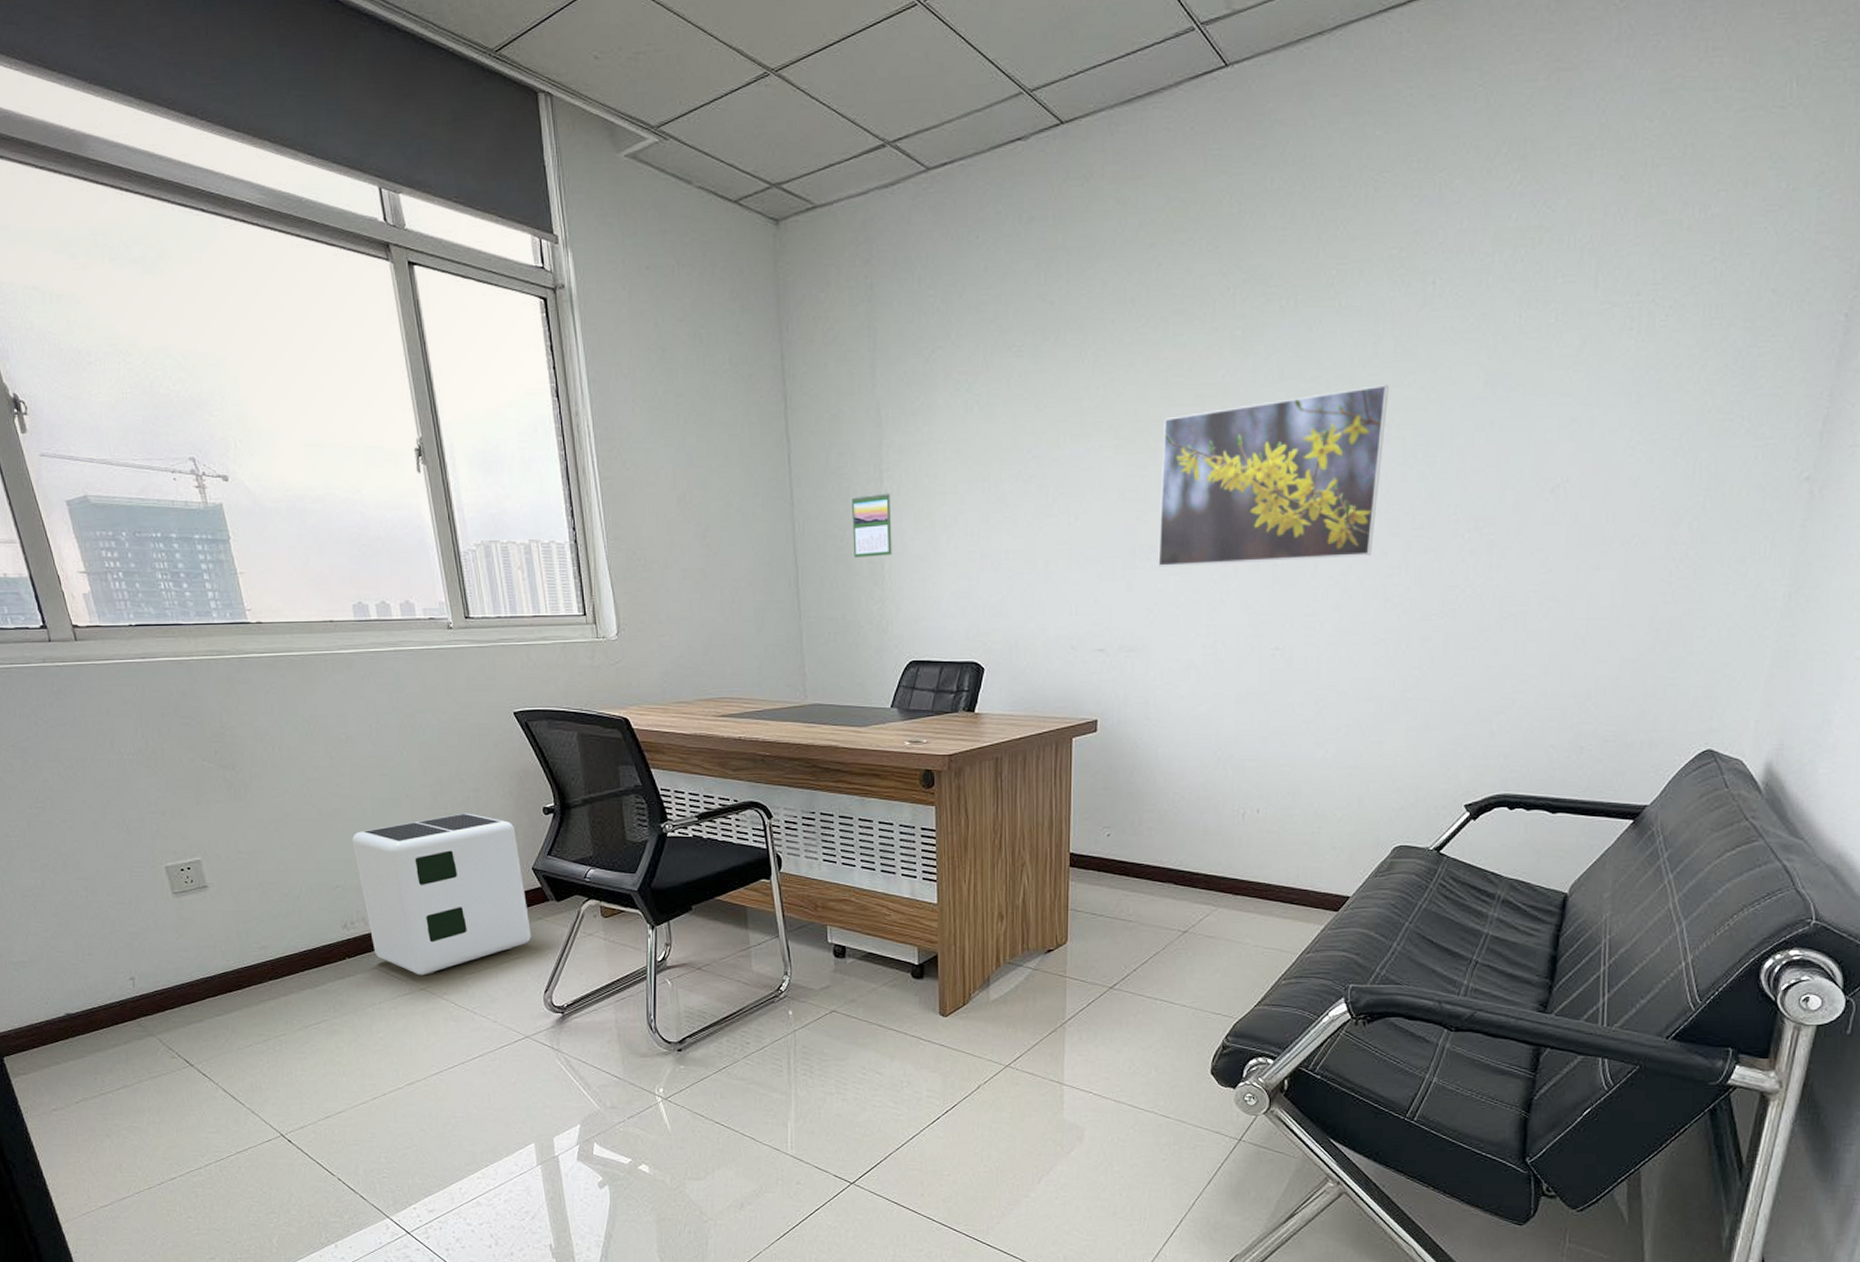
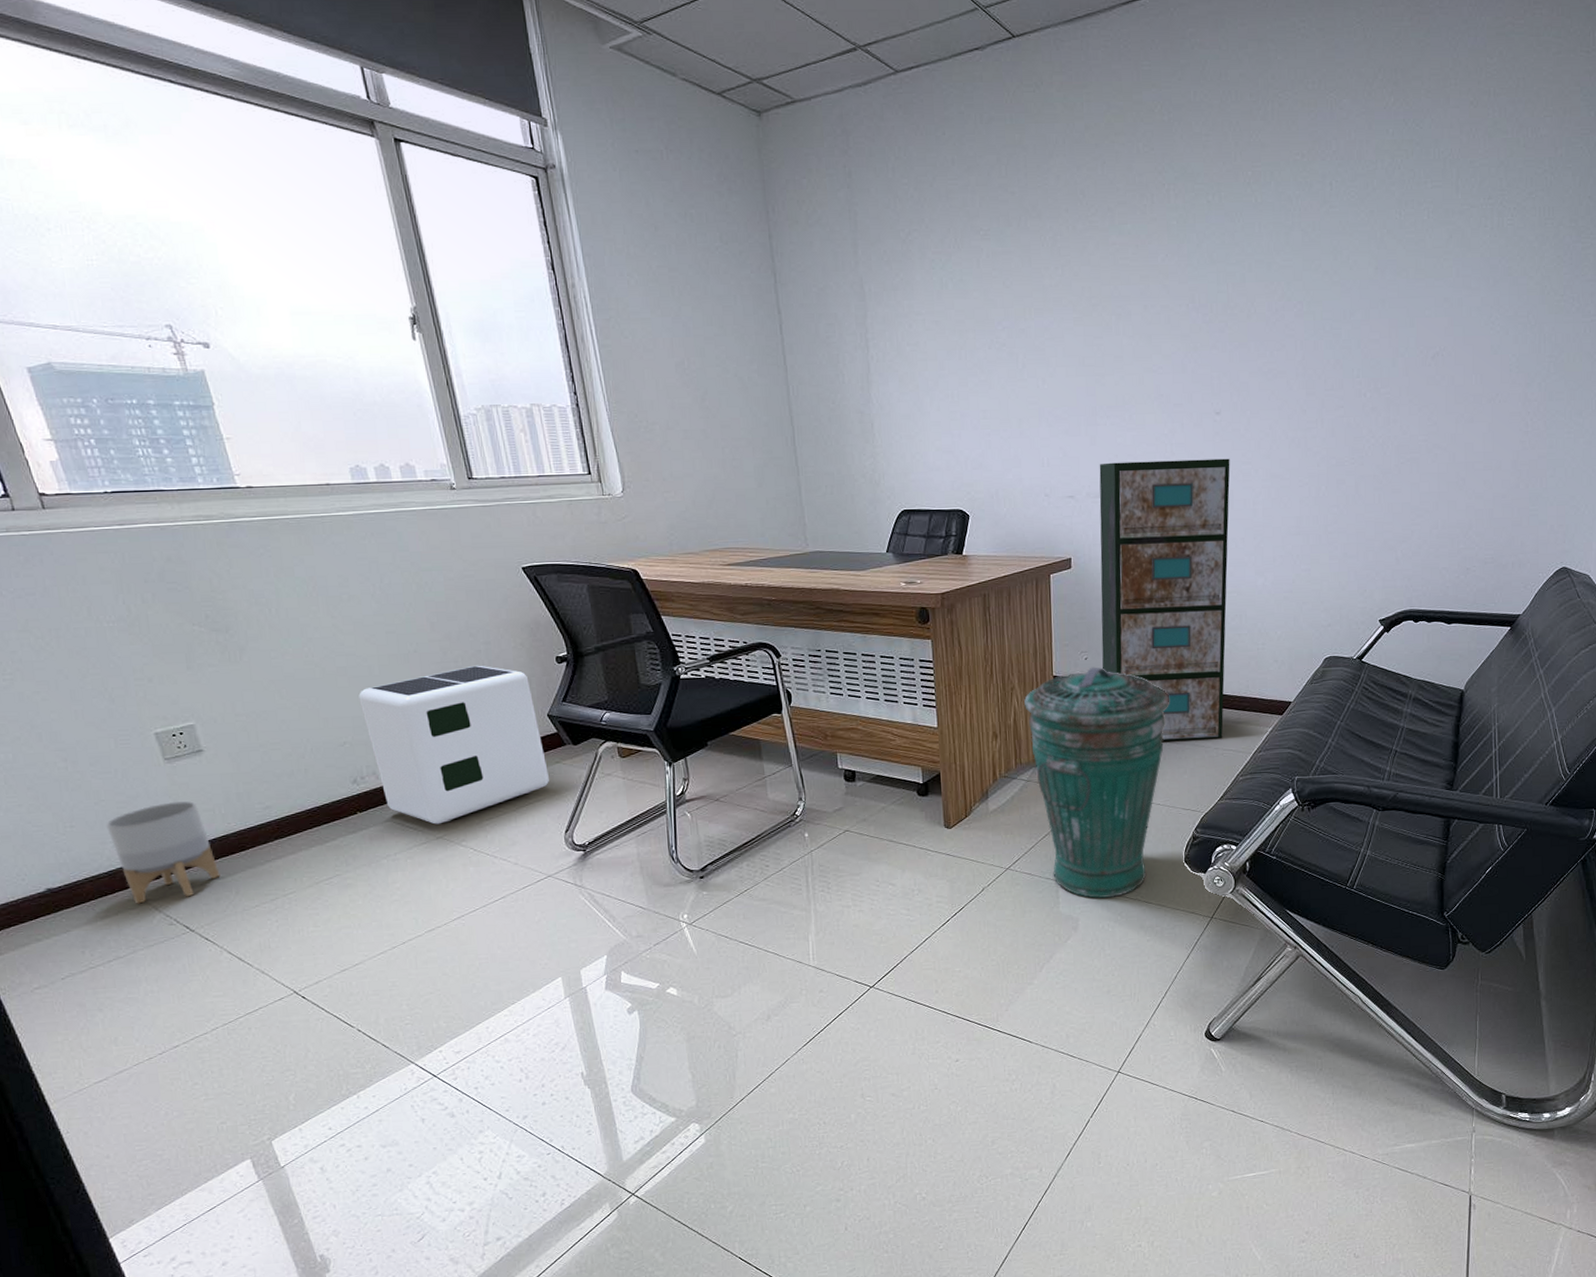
planter: none [119,935,219,1035] -> present [106,800,220,904]
calendar: present [852,492,892,558] -> none [841,359,881,418]
trash can: none [1036,845,1204,1107] -> present [1024,667,1170,898]
filing cabinet: none [1127,609,1291,934] -> present [1099,458,1230,741]
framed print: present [1158,384,1390,567] -> none [1115,268,1300,424]

